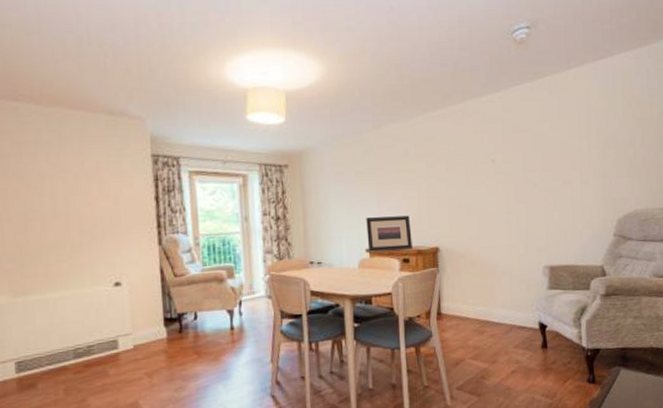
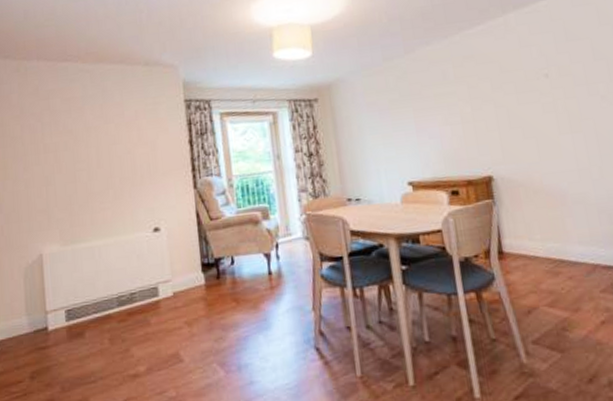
picture frame: present [366,215,412,252] -> none [405,142,461,185]

